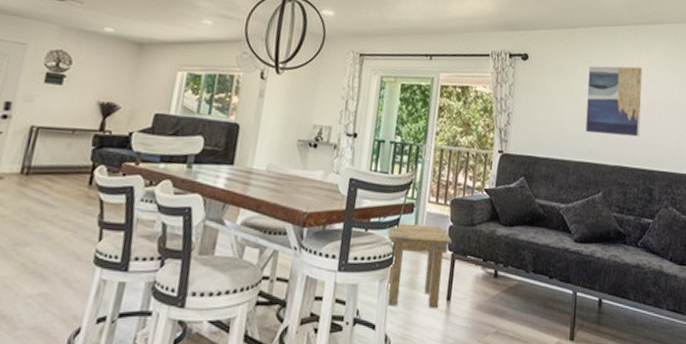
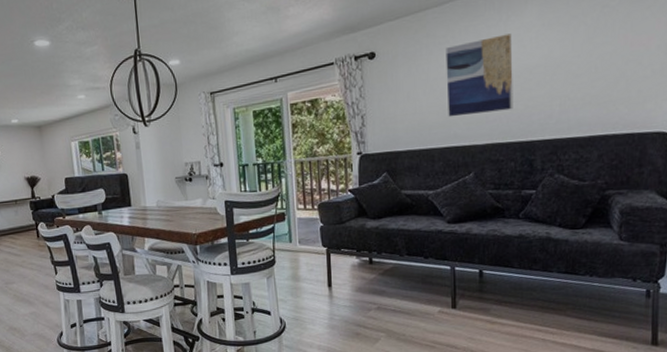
side table: present [387,223,453,309] -> none [264,227,326,296]

